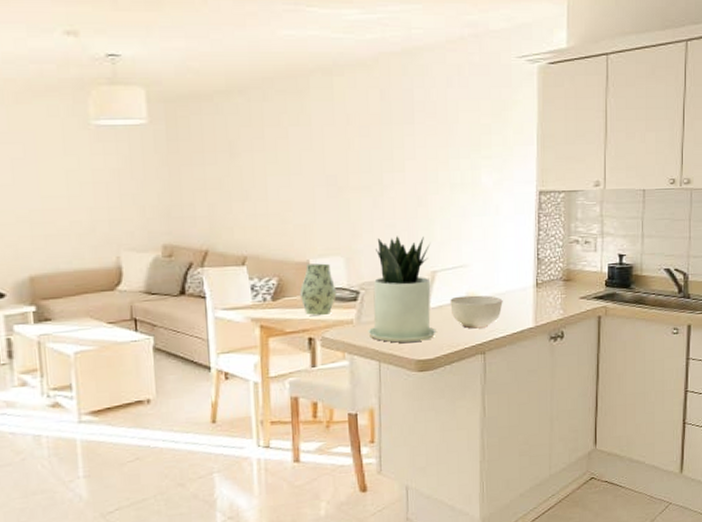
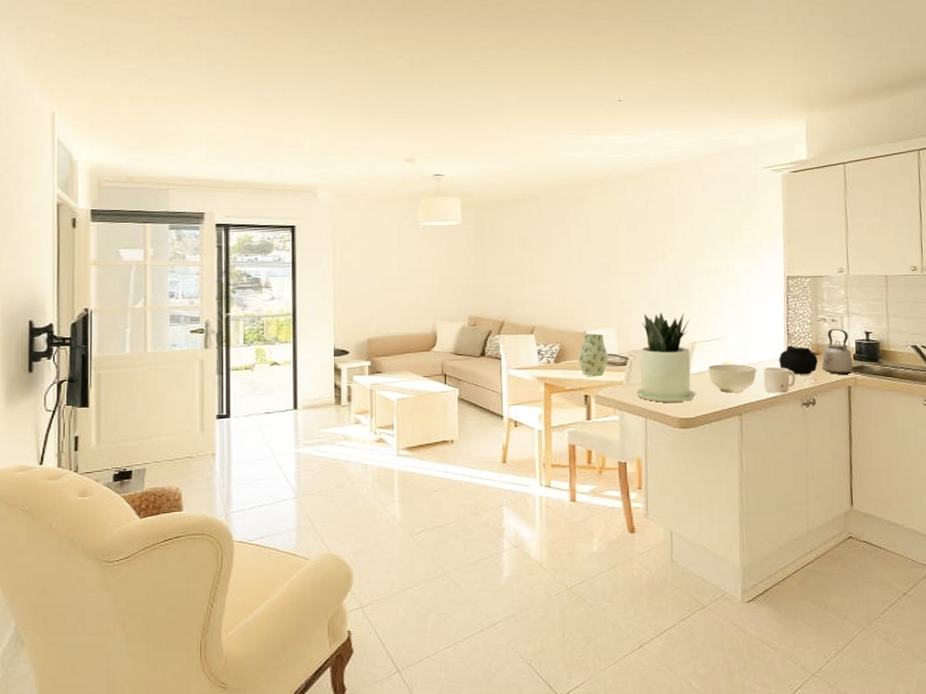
mug: none [509,297,544,328] -> present [763,367,796,394]
teapot: none [527,271,572,306] -> present [779,345,821,375]
kettle: none [572,251,604,303] -> present [821,328,853,374]

